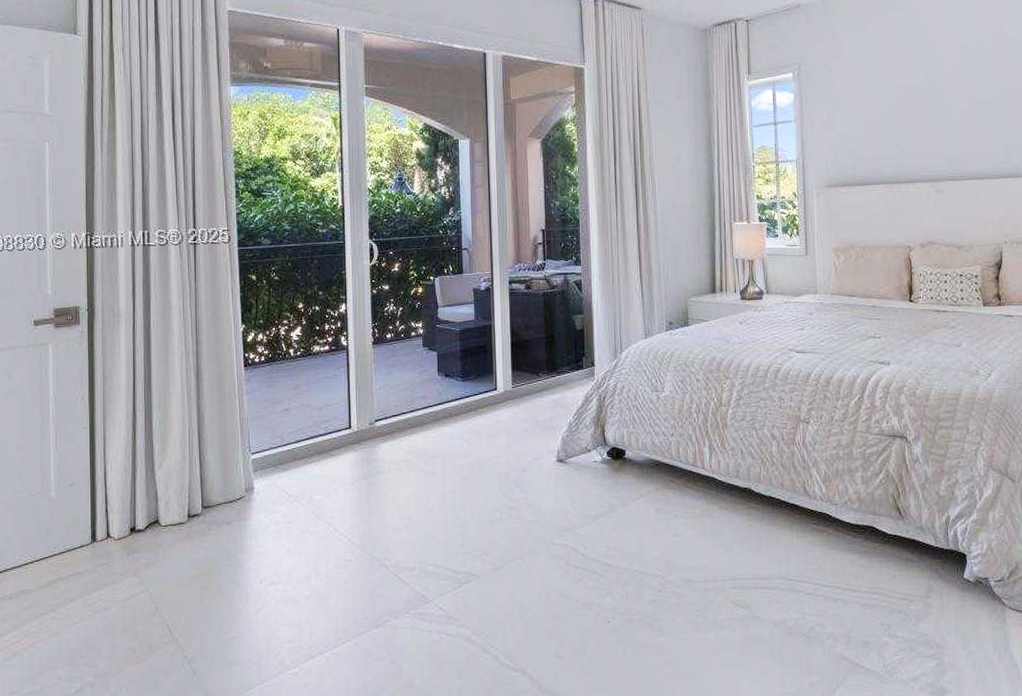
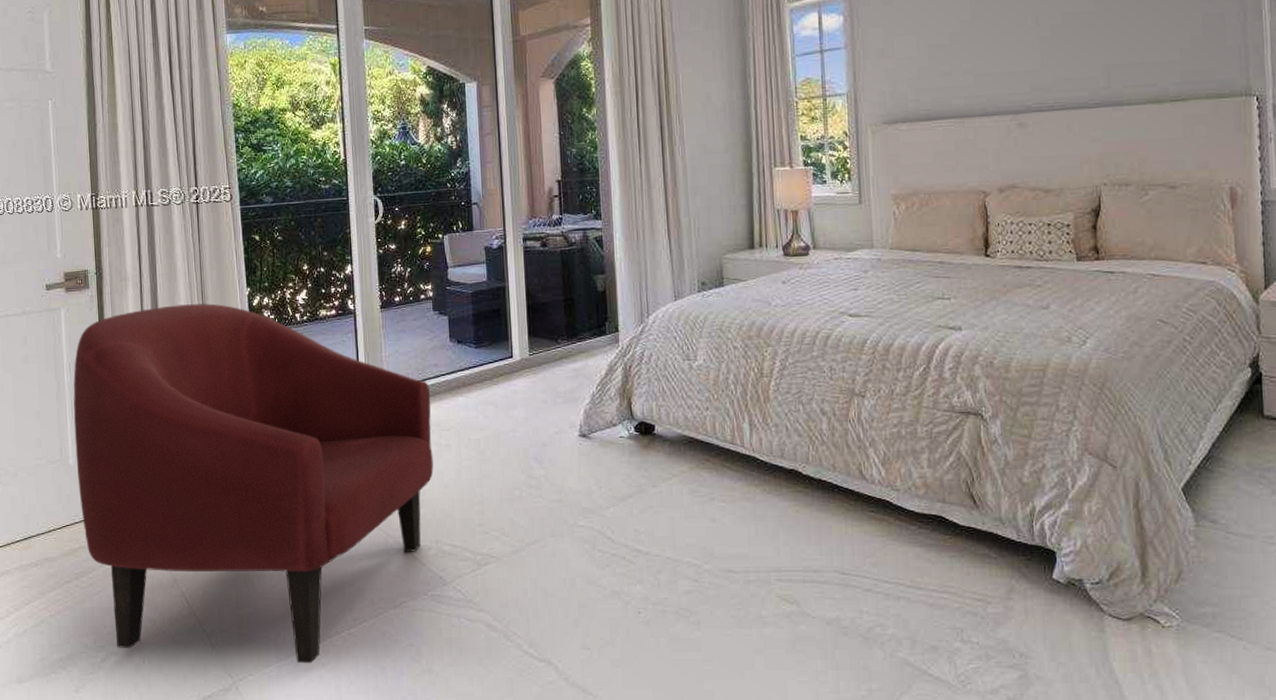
armchair: none [57,339,419,685] -> present [73,303,434,664]

